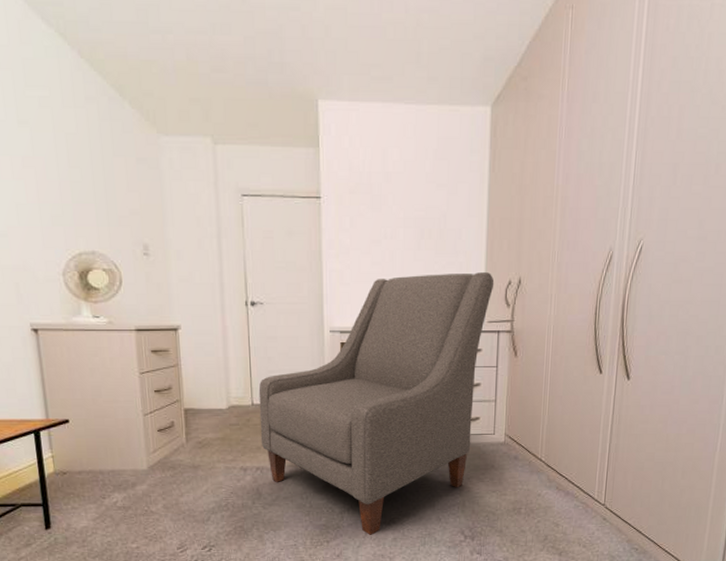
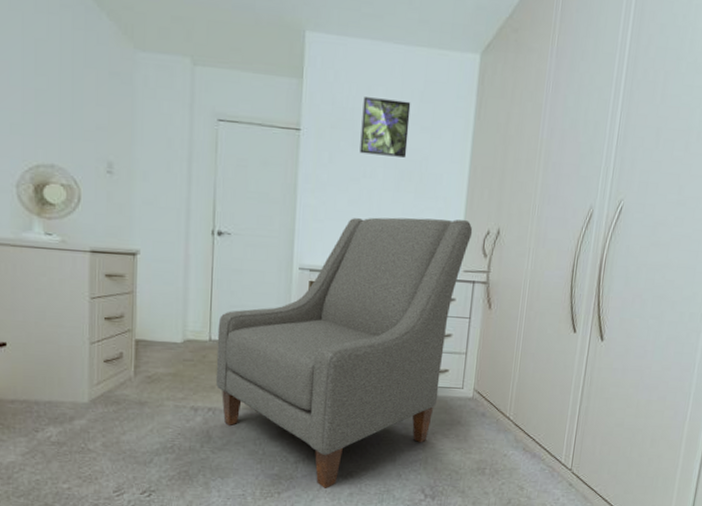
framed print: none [379,160,426,216] -> present [359,97,411,158]

